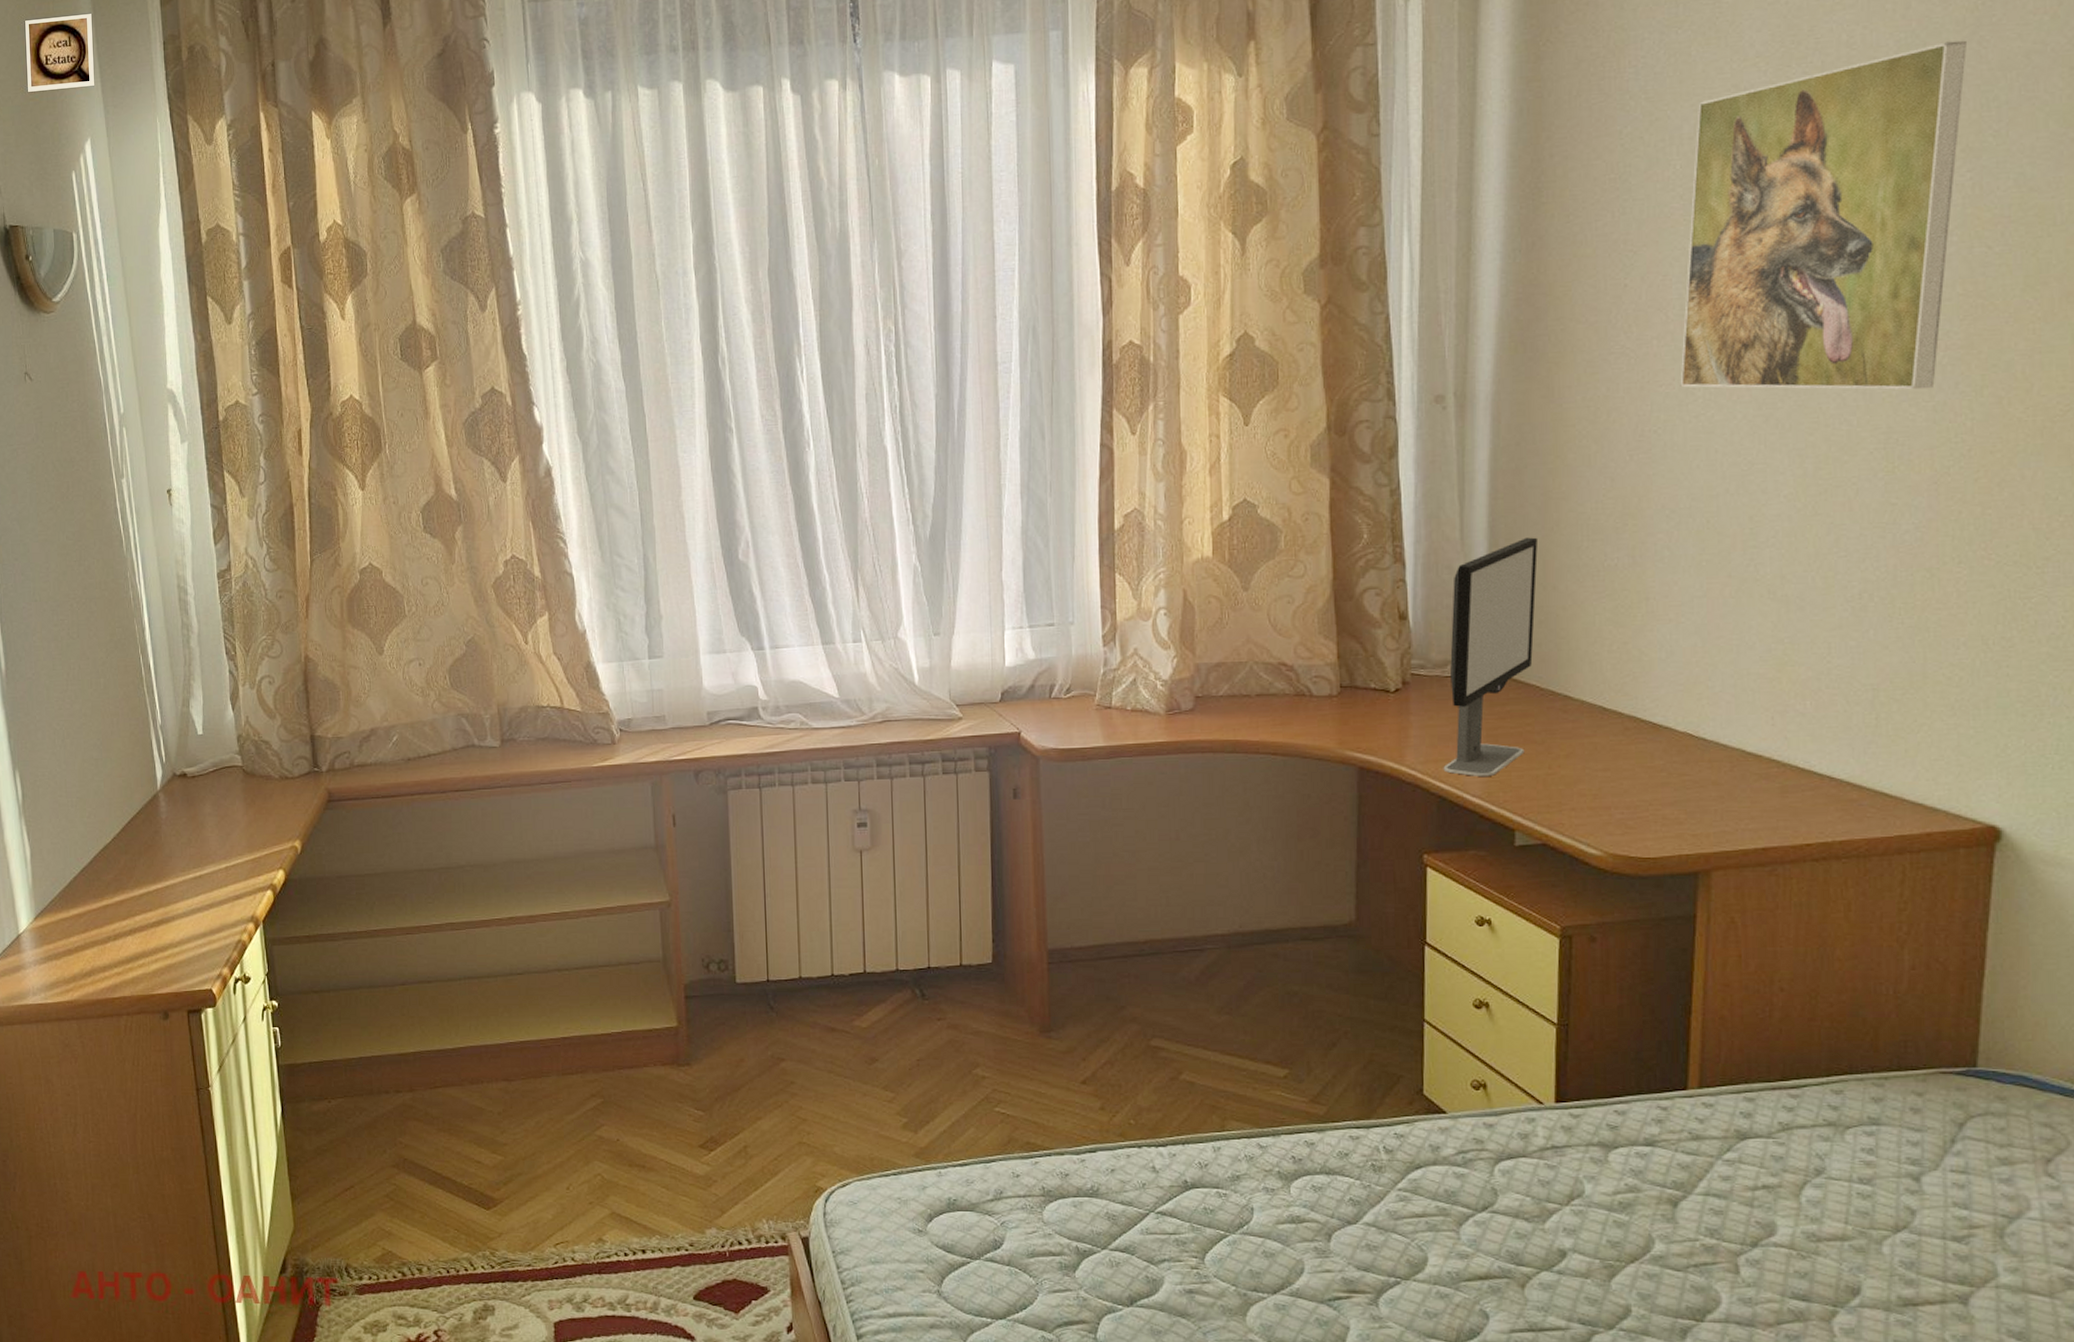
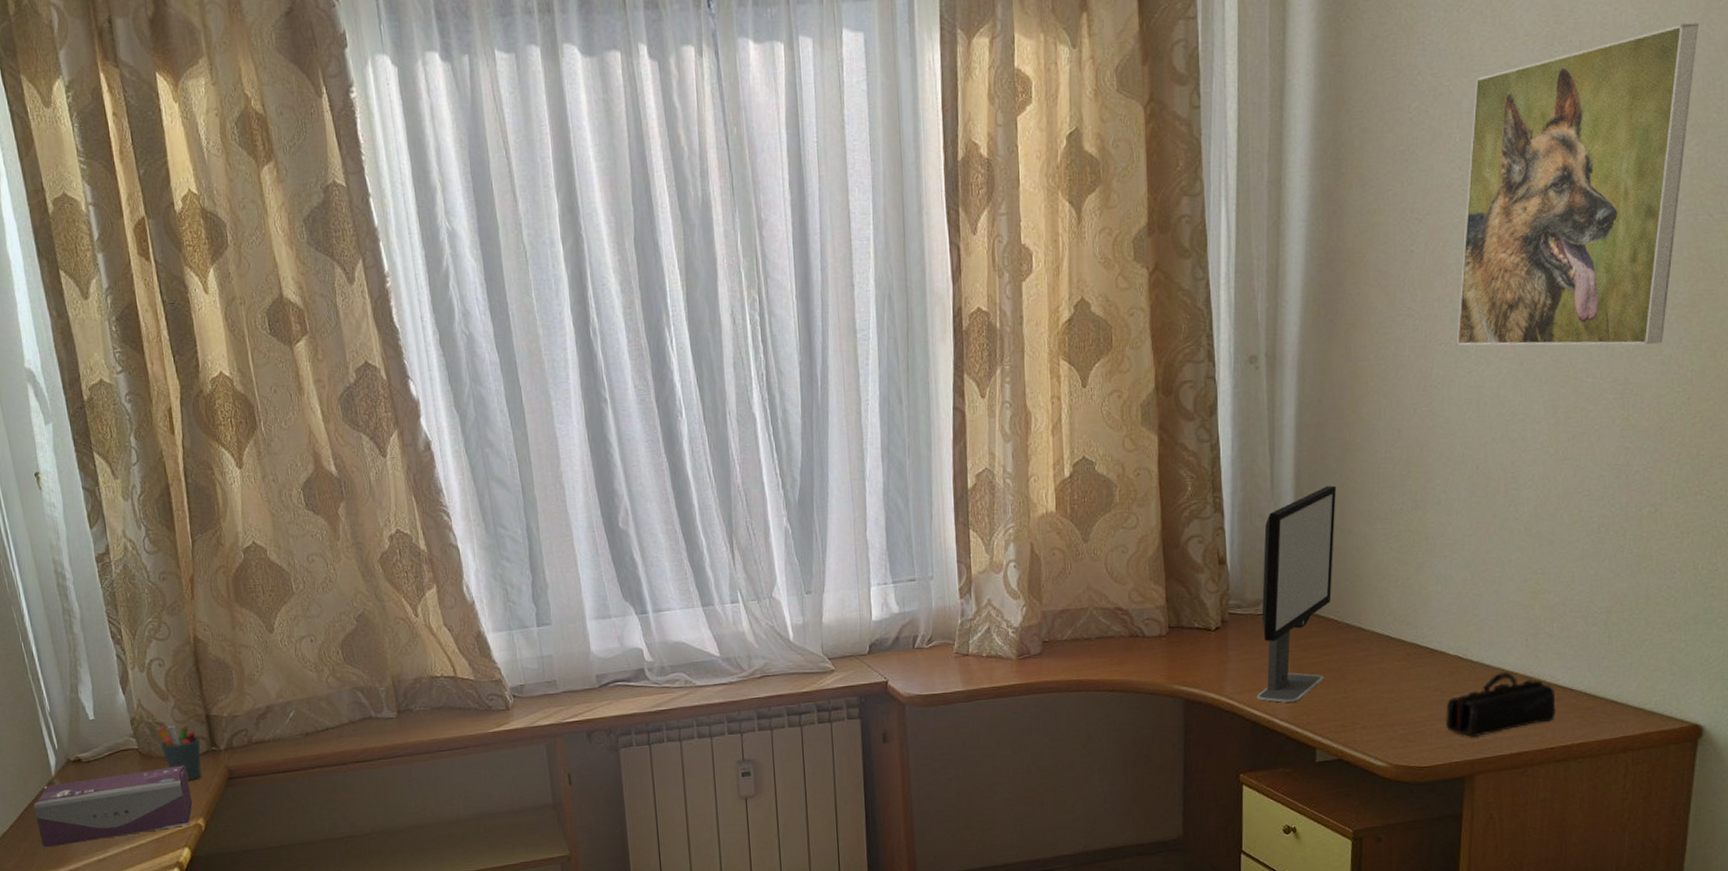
tissue box: none [138,785,291,862] -> present [34,765,193,848]
pen holder: none [263,744,303,802] -> present [158,725,202,781]
pencil case: none [1674,754,1811,828] -> present [1446,672,1556,738]

